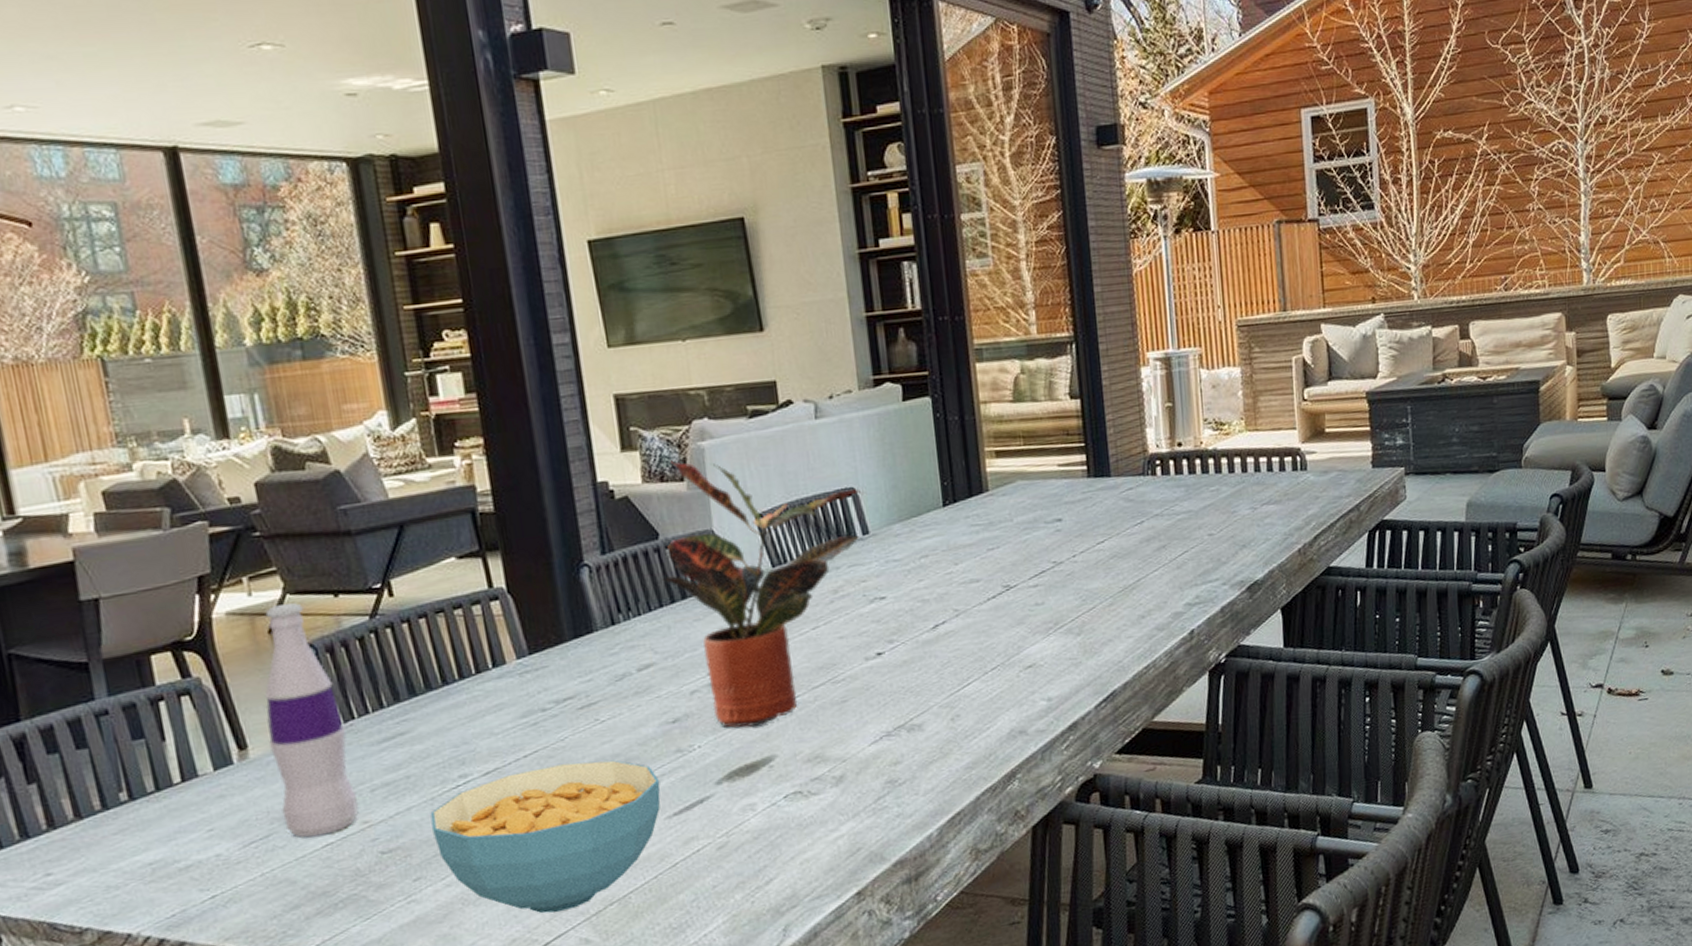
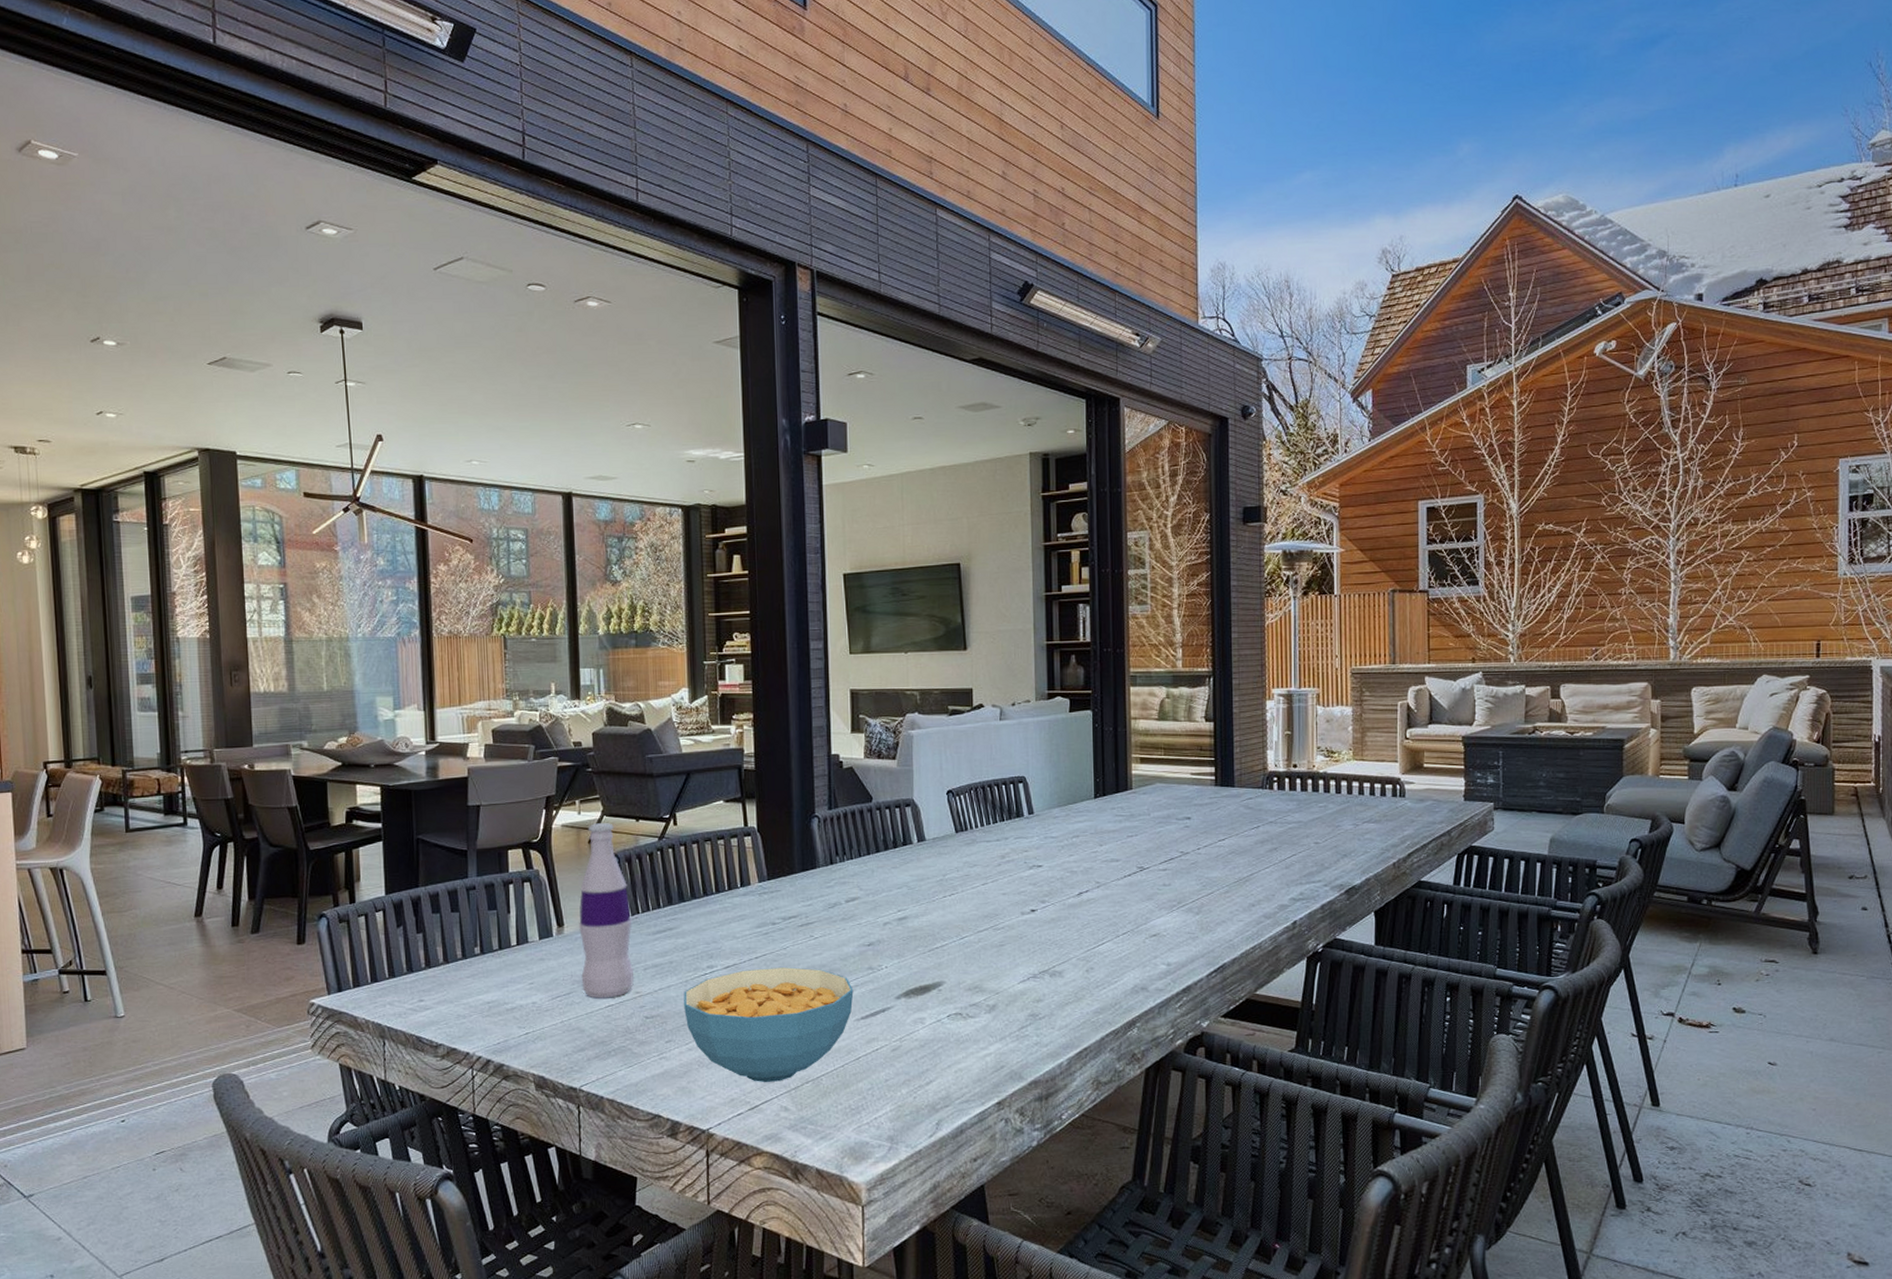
potted plant: present [662,460,862,728] -> none [871,743,1031,956]

